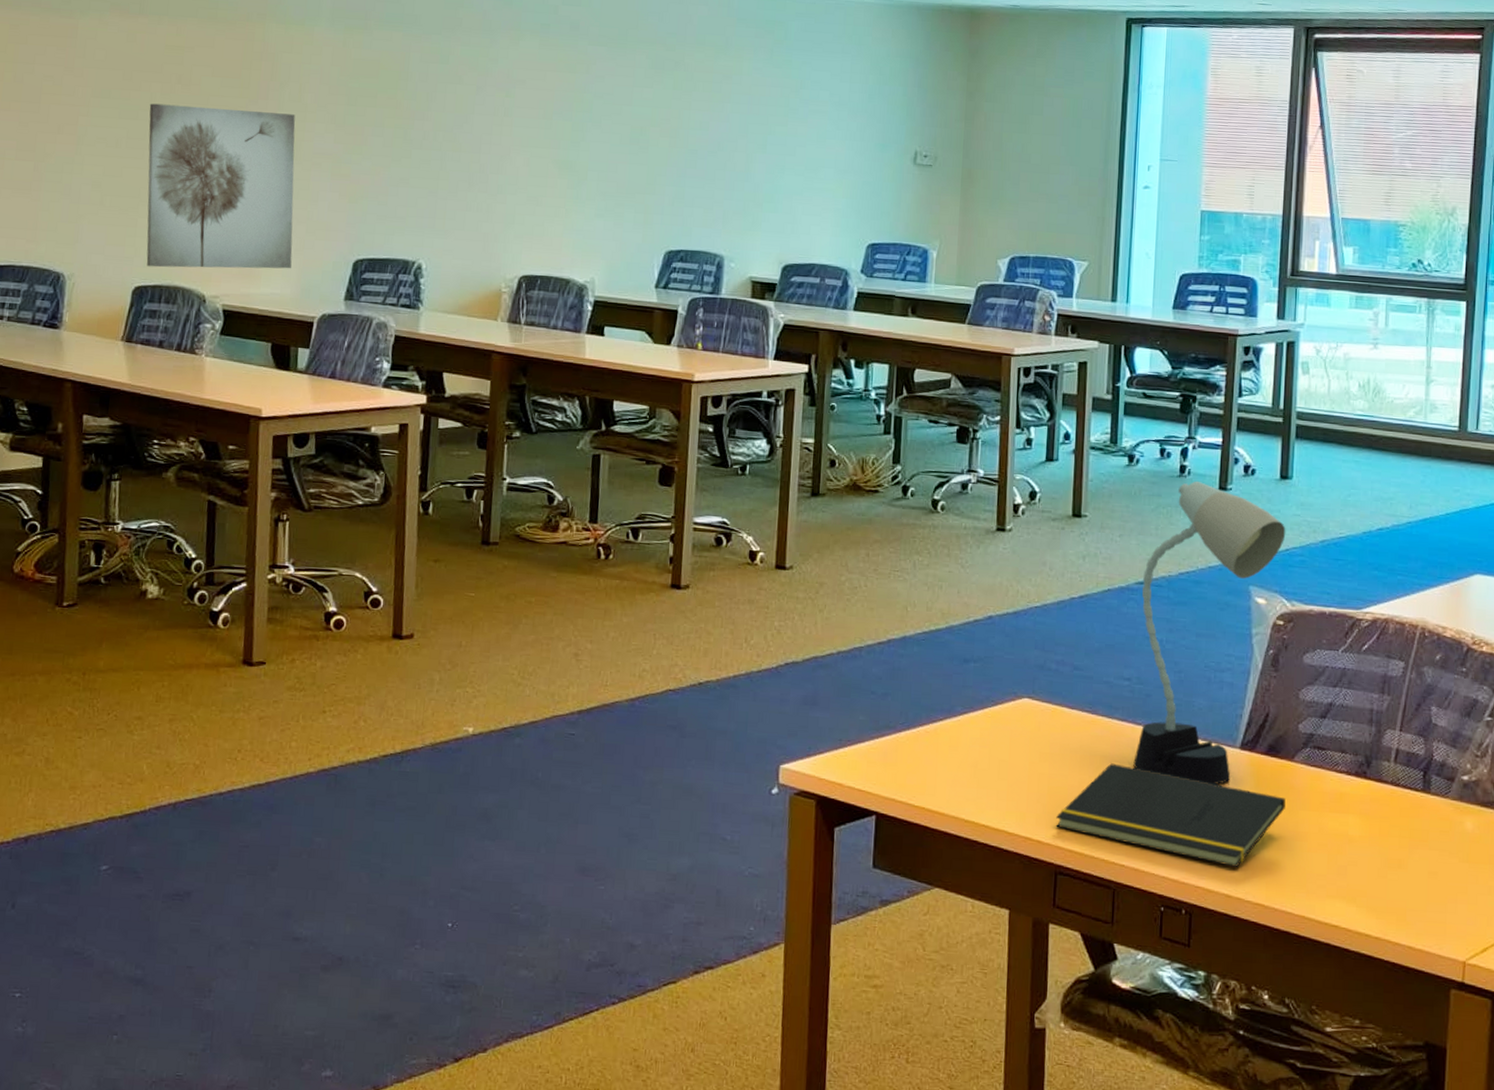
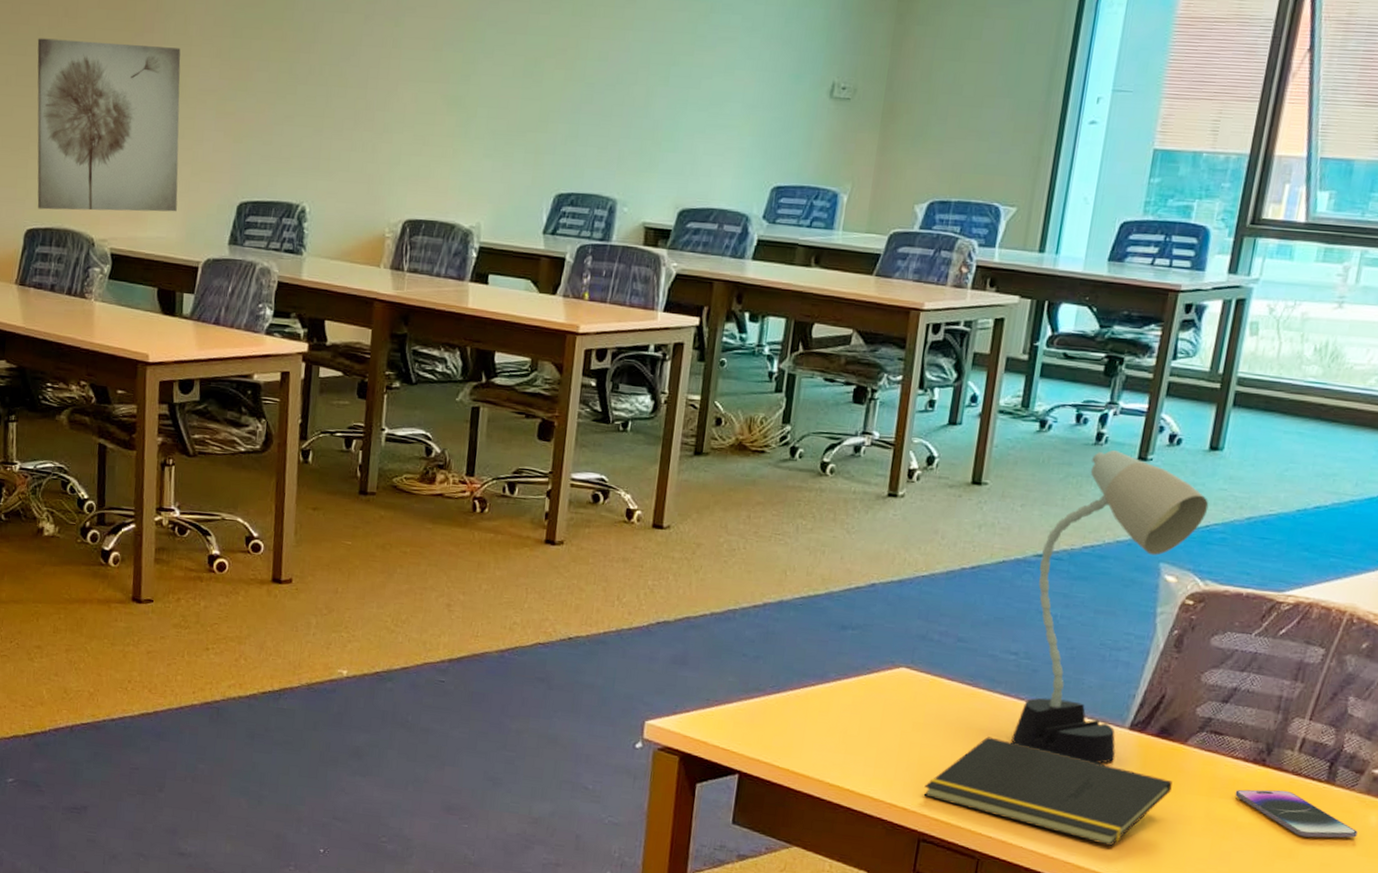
smartphone: none [1343,801,1457,847] -> present [1235,789,1358,838]

